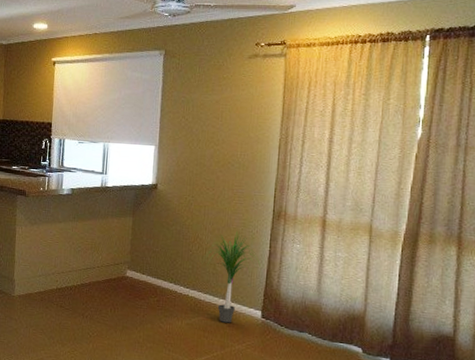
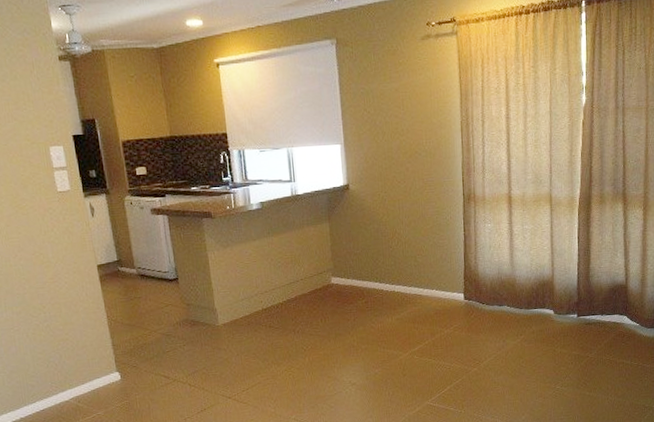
potted plant: present [202,231,261,323] -> none [403,220,458,311]

